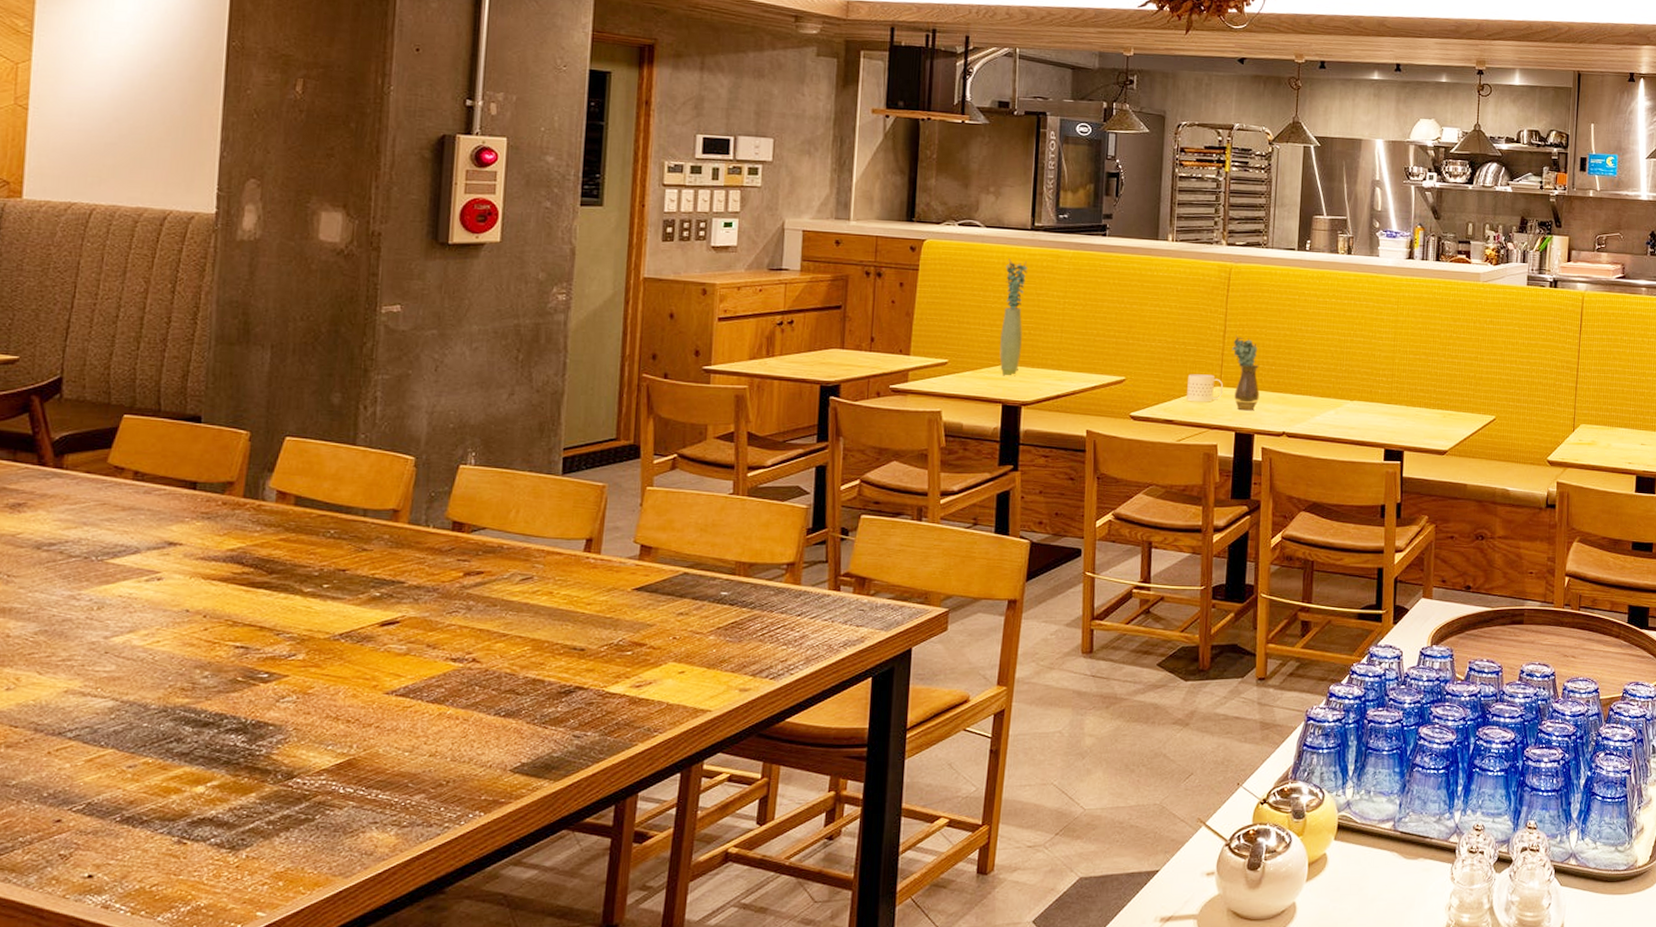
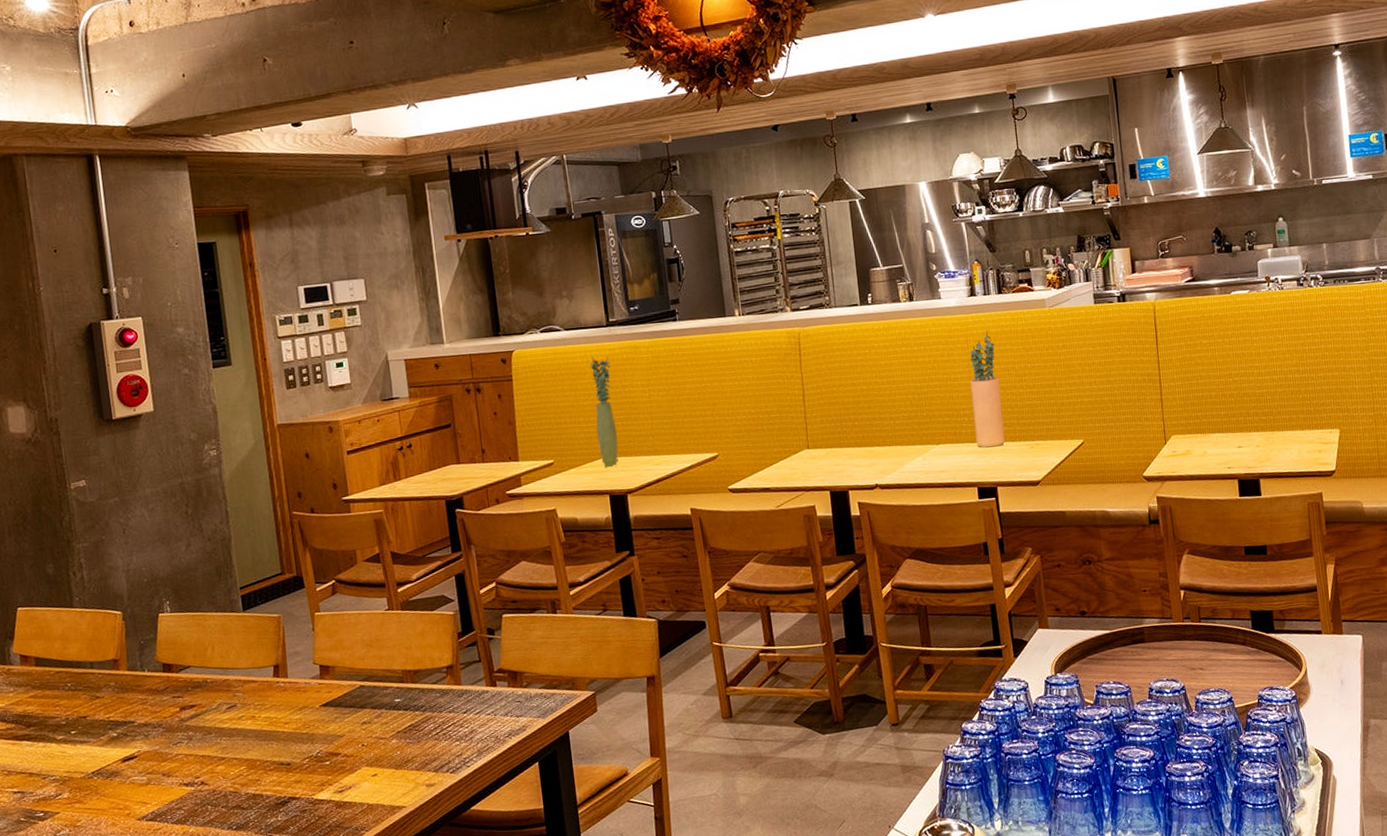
mug: present [1187,374,1224,404] -> none [776,439,812,469]
vase: present [1232,335,1260,410] -> none [813,397,848,469]
vase: none [1390,294,1424,411] -> present [970,330,1006,448]

